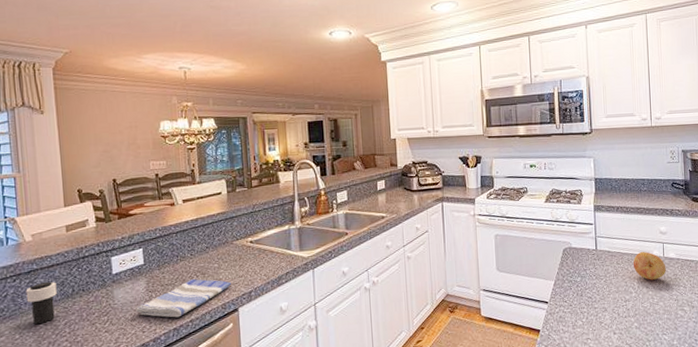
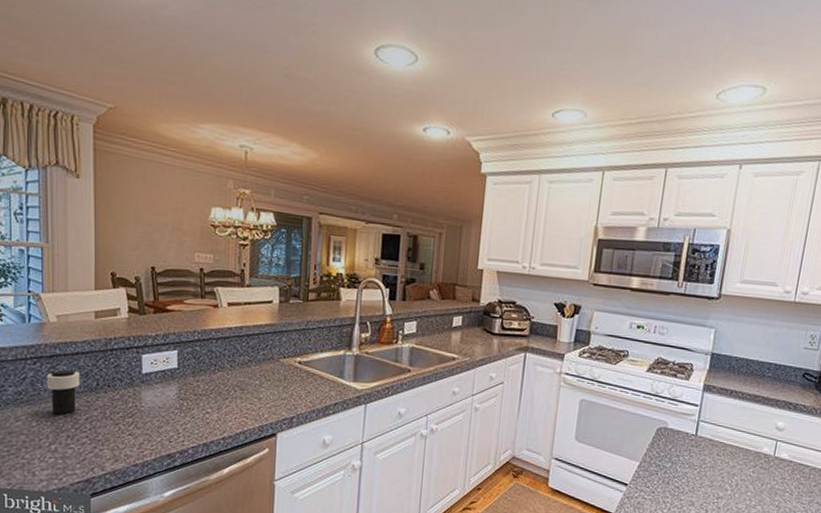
dish towel: present [136,279,231,318] -> none [164,393,272,433]
fruit: present [633,251,666,280] -> none [735,445,775,480]

